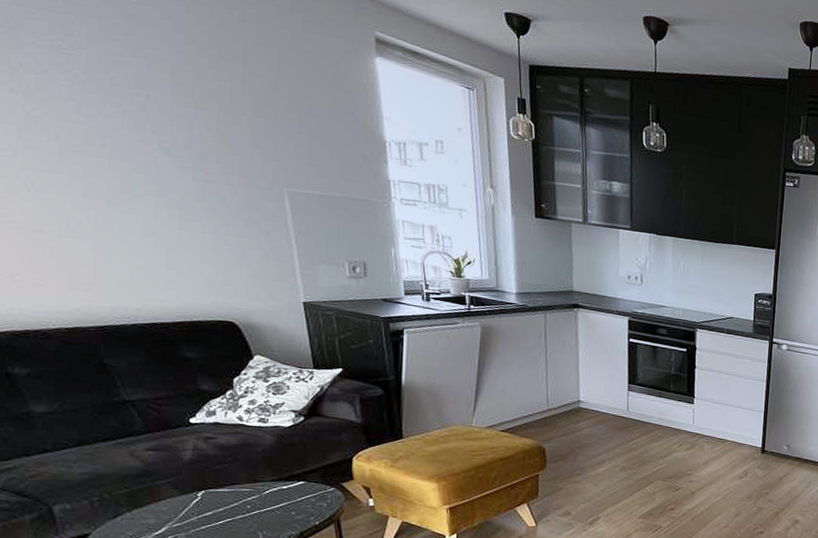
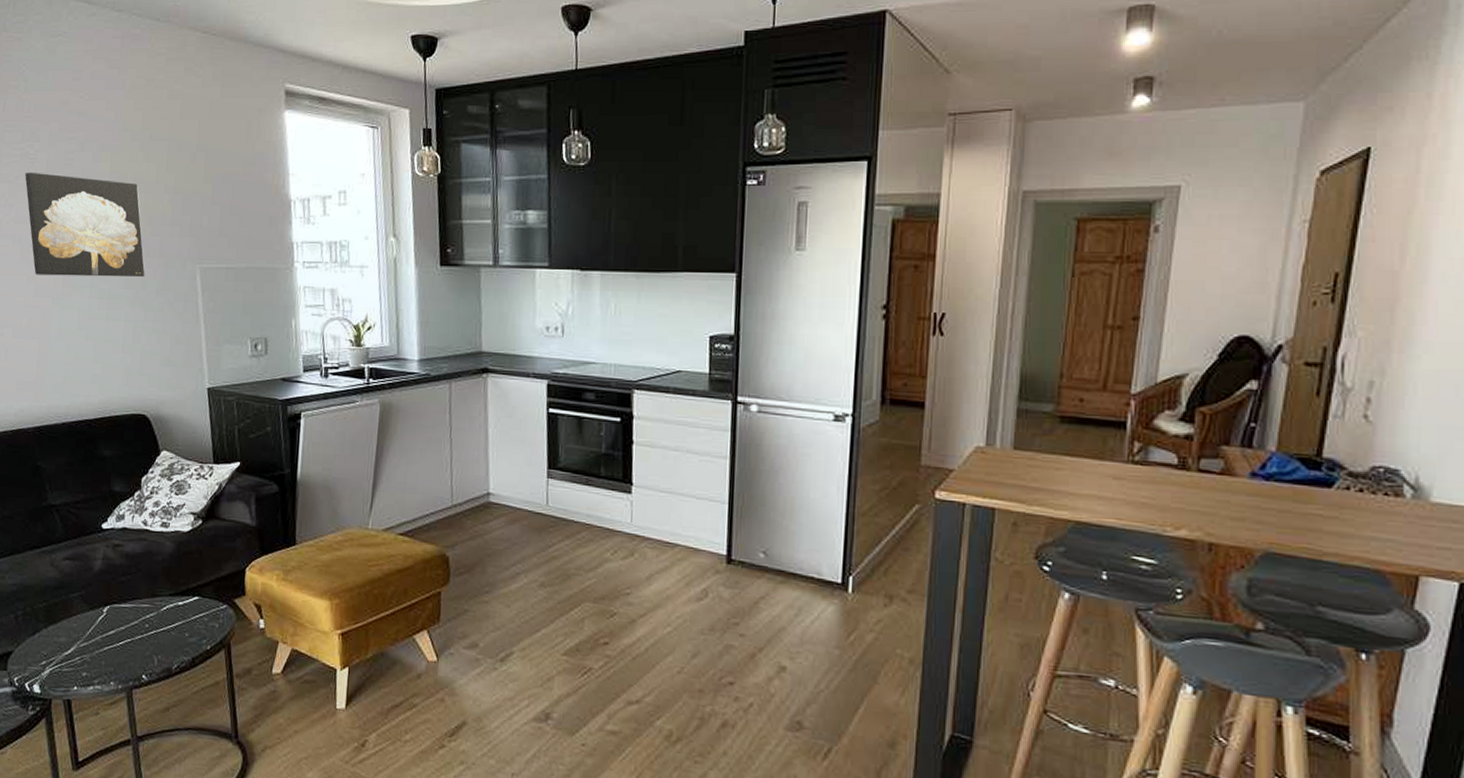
wall art: none [57,66,224,193] -> present [25,172,145,277]

